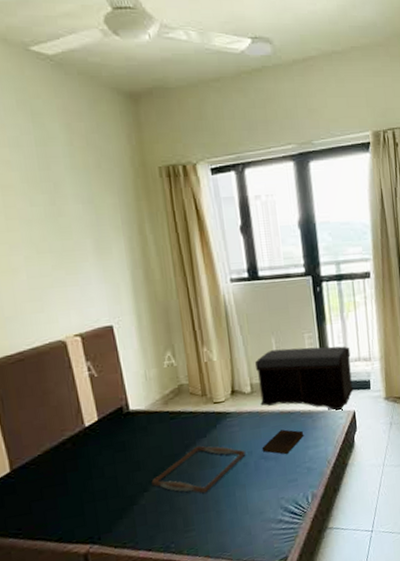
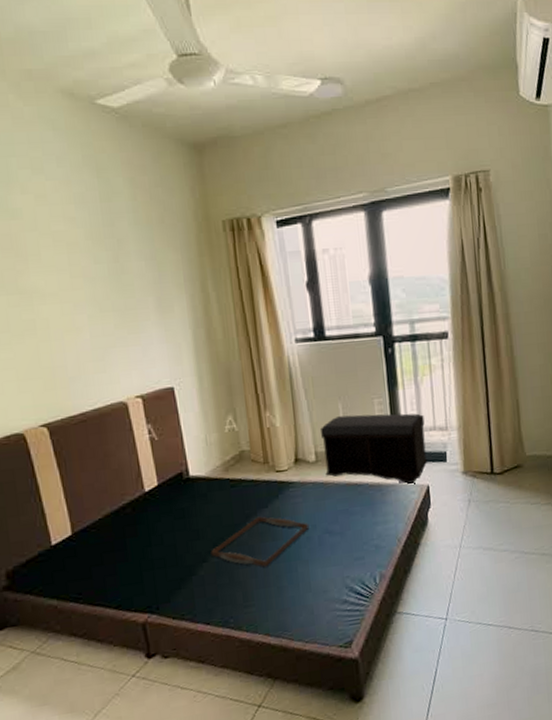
book: present [261,429,304,454] -> none [326,502,373,530]

